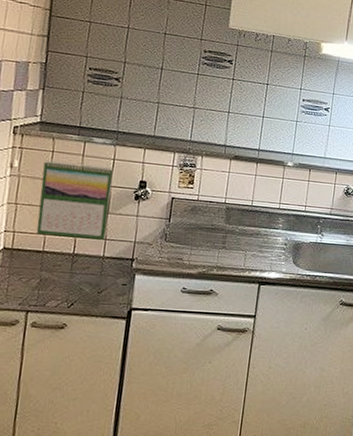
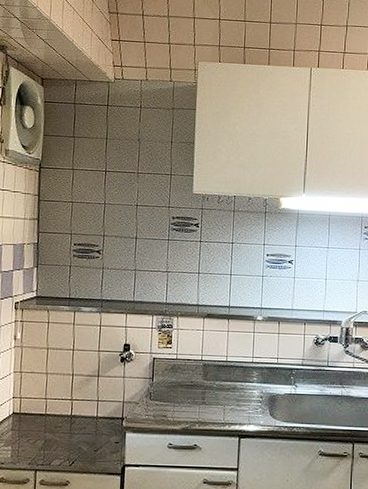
calendar: present [36,160,114,240] -> none [39,330,101,401]

